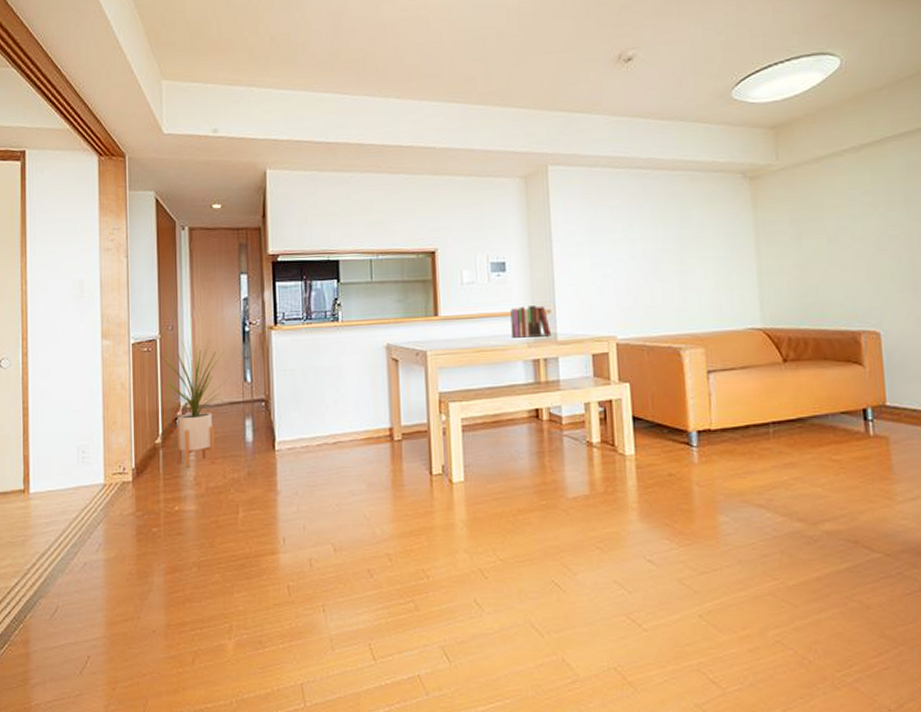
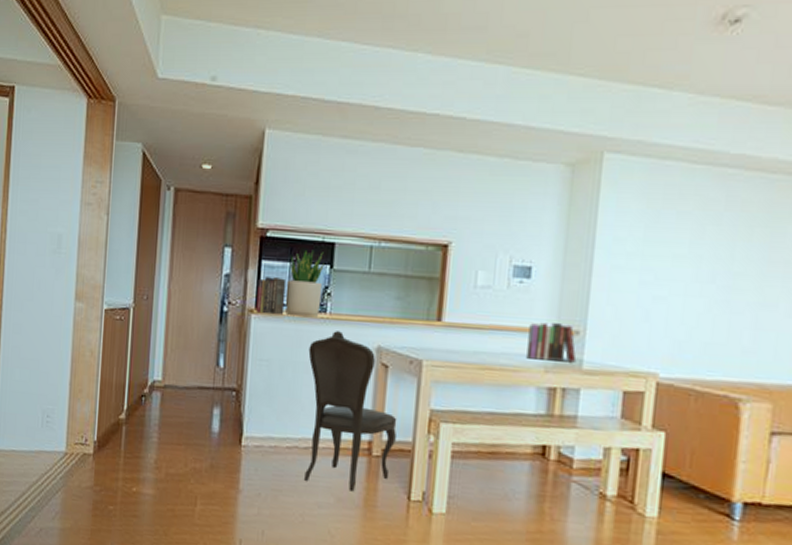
house plant: present [159,340,229,469] -> none [130,313,201,451]
books: none [274,295,301,330] -> present [256,277,287,316]
planter: none [300,268,333,328] -> present [285,249,325,318]
dining chair: none [327,335,413,476] -> present [304,331,397,492]

